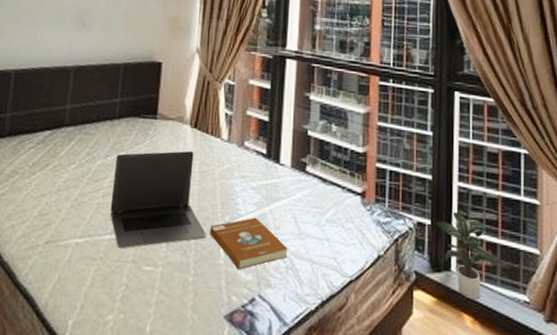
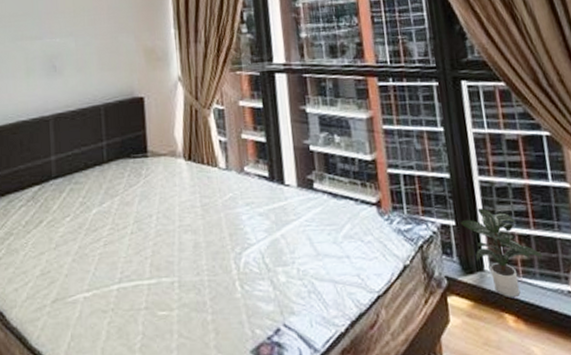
laptop computer: present [110,150,207,249] -> none [111,184,220,297]
book: present [209,217,288,270] -> none [221,244,308,302]

